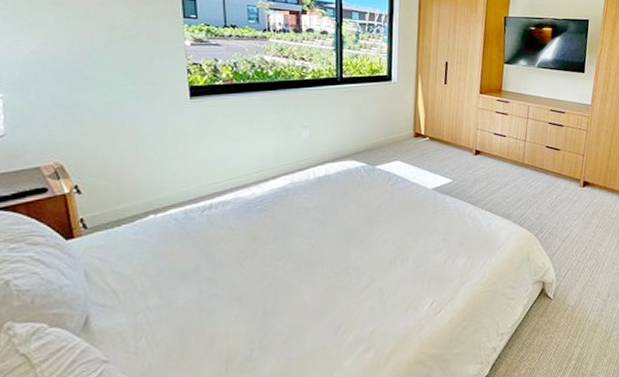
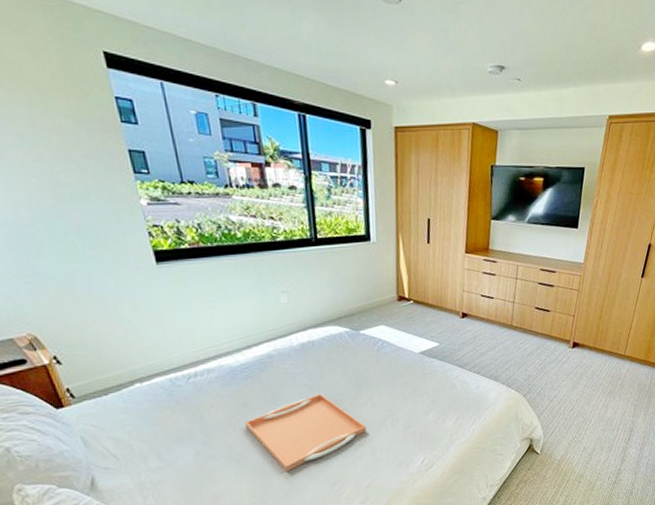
serving tray: none [252,228,375,315] -> present [244,393,367,473]

